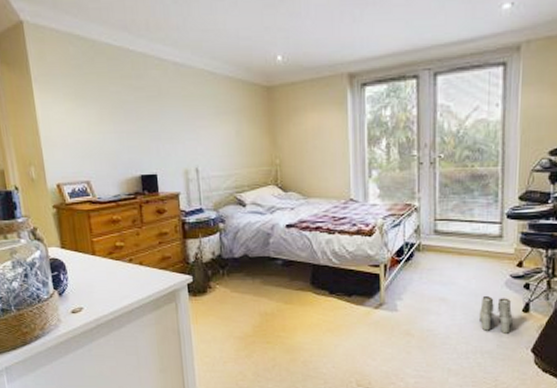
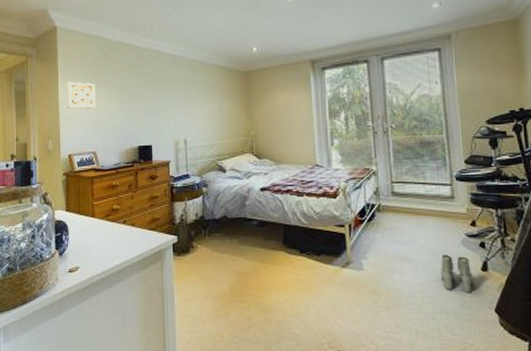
wall ornament: none [44,94,84,129] -> present [66,81,96,109]

